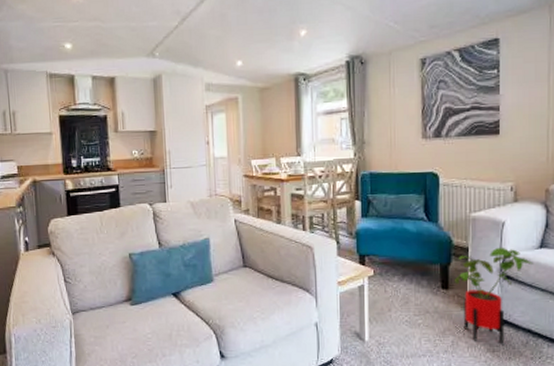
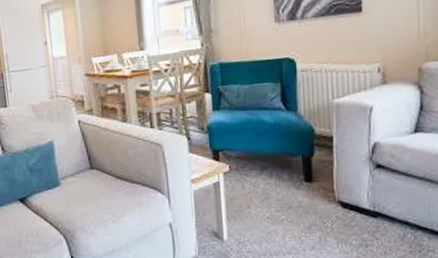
house plant: present [455,247,533,344] -> none [319,133,407,238]

